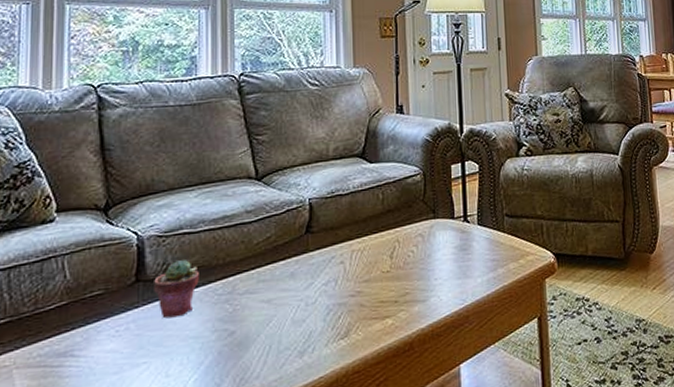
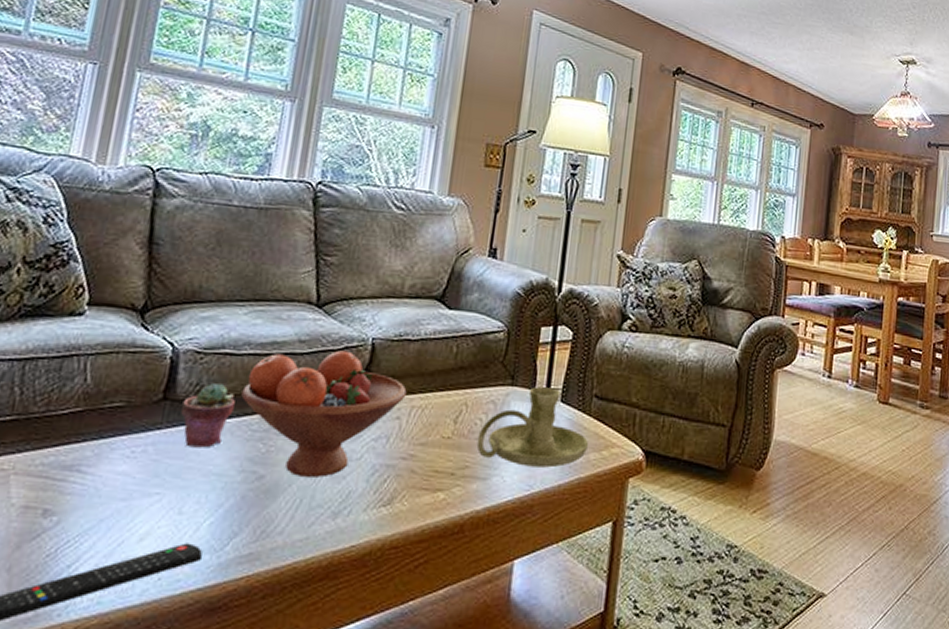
fruit bowl: none [204,213,346,327] -> present [241,350,407,478]
candle holder: none [412,214,508,285] -> present [476,387,589,468]

